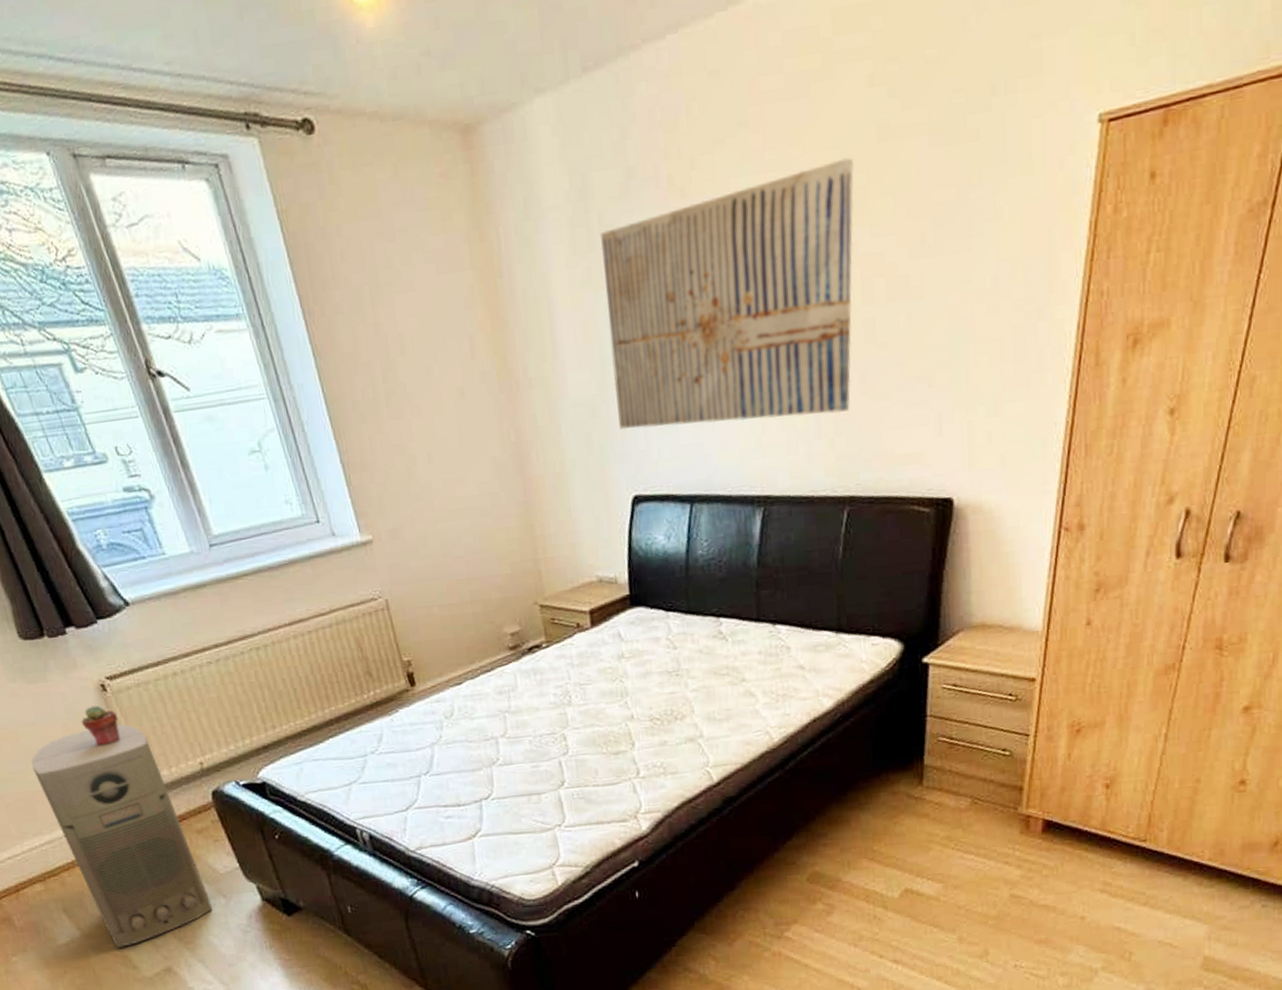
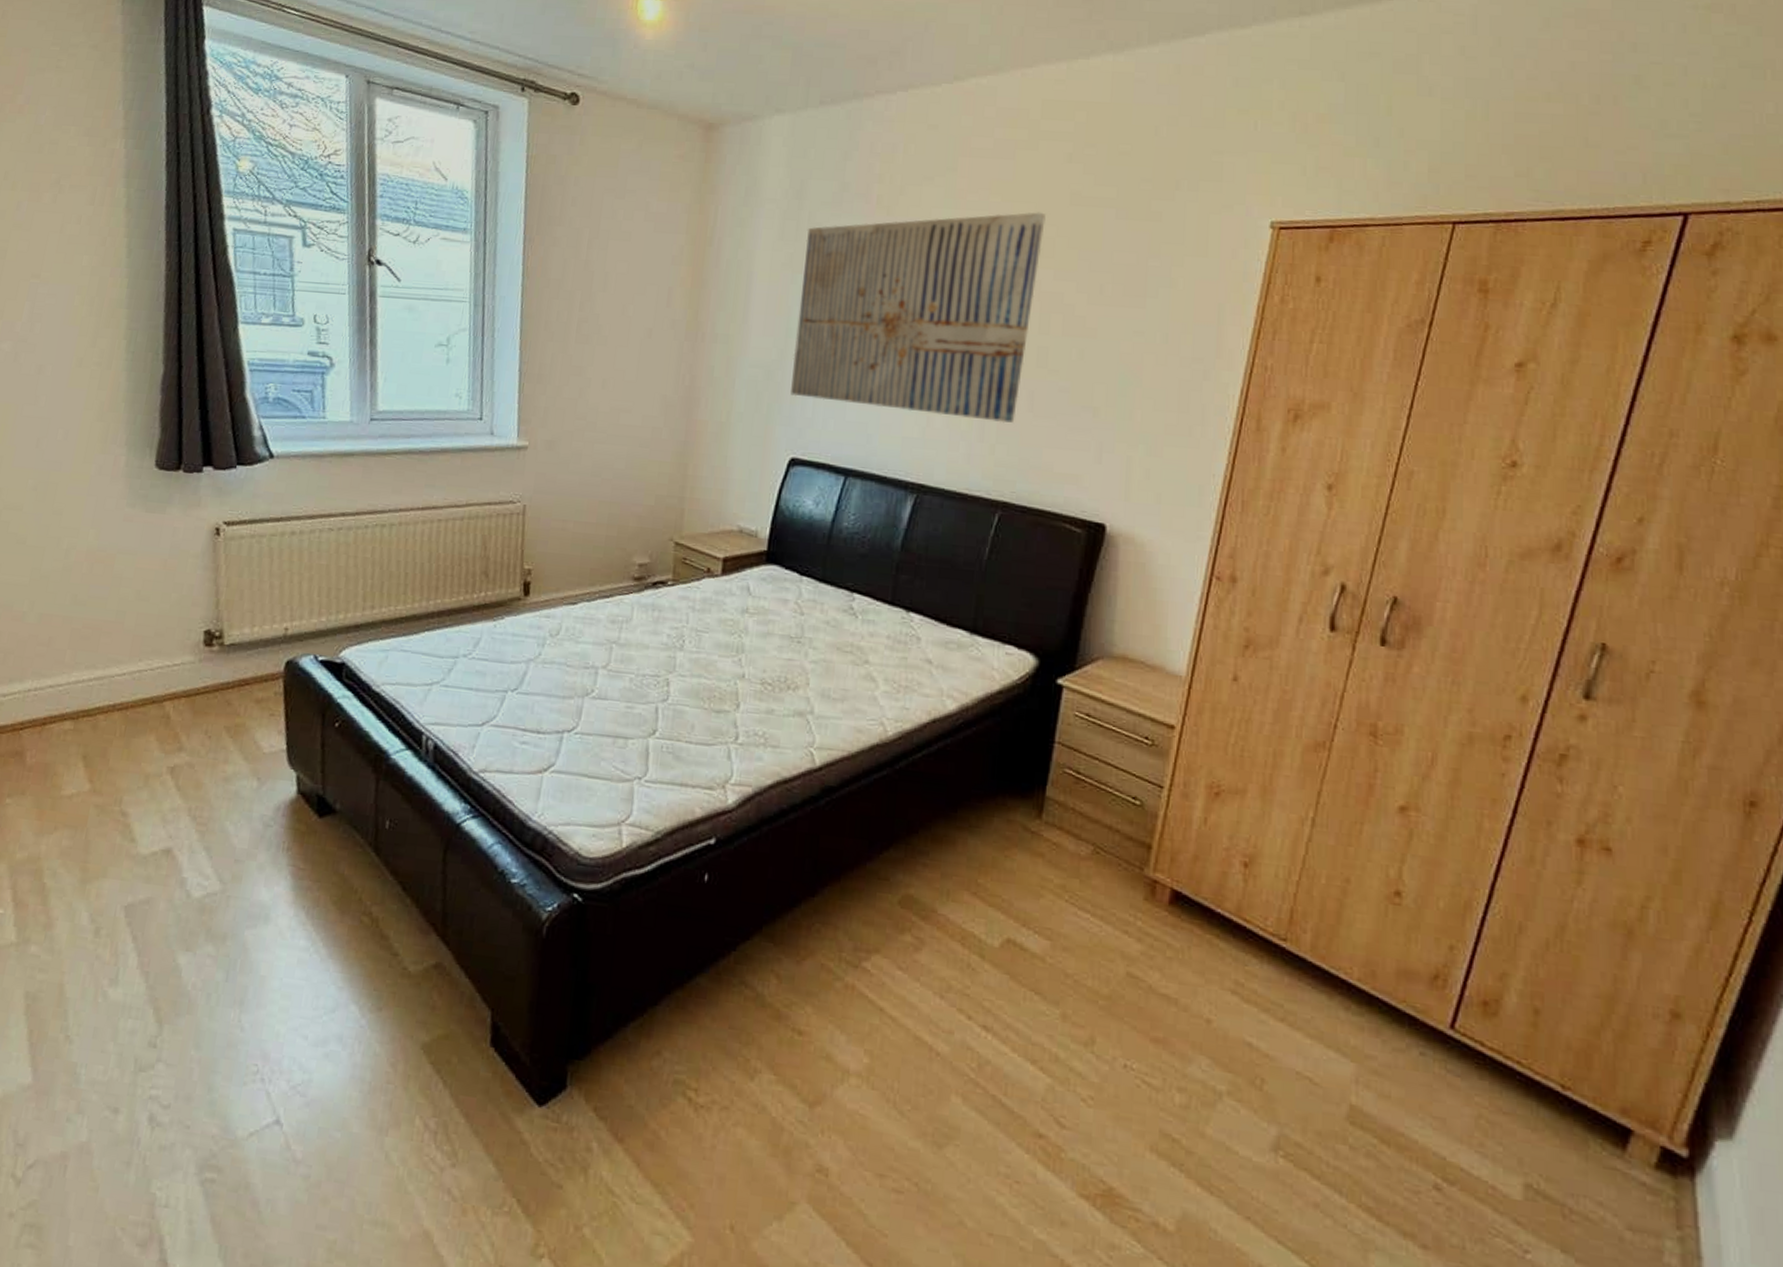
air purifier: present [31,724,212,948] -> none [114,569,243,814]
potted succulent: present [81,705,121,747] -> none [182,547,221,590]

